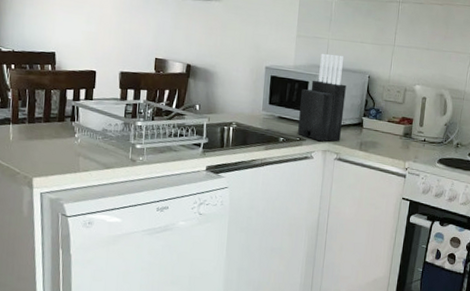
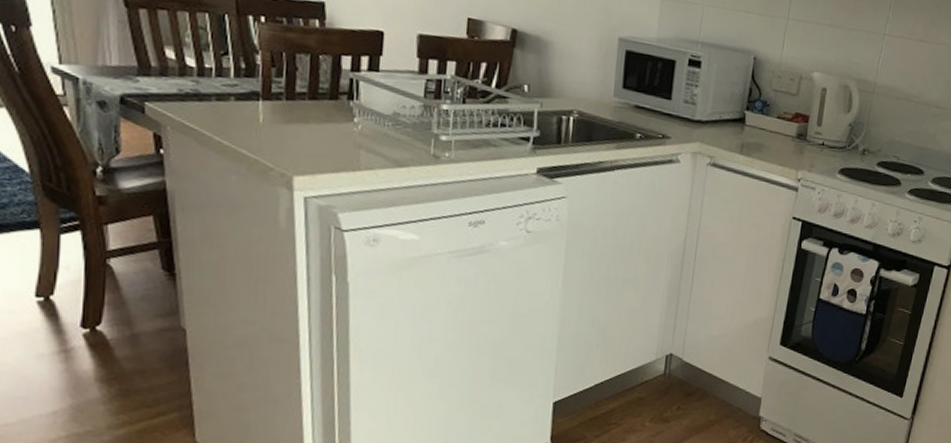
knife block: present [298,53,346,142] -> none [660,23,725,141]

